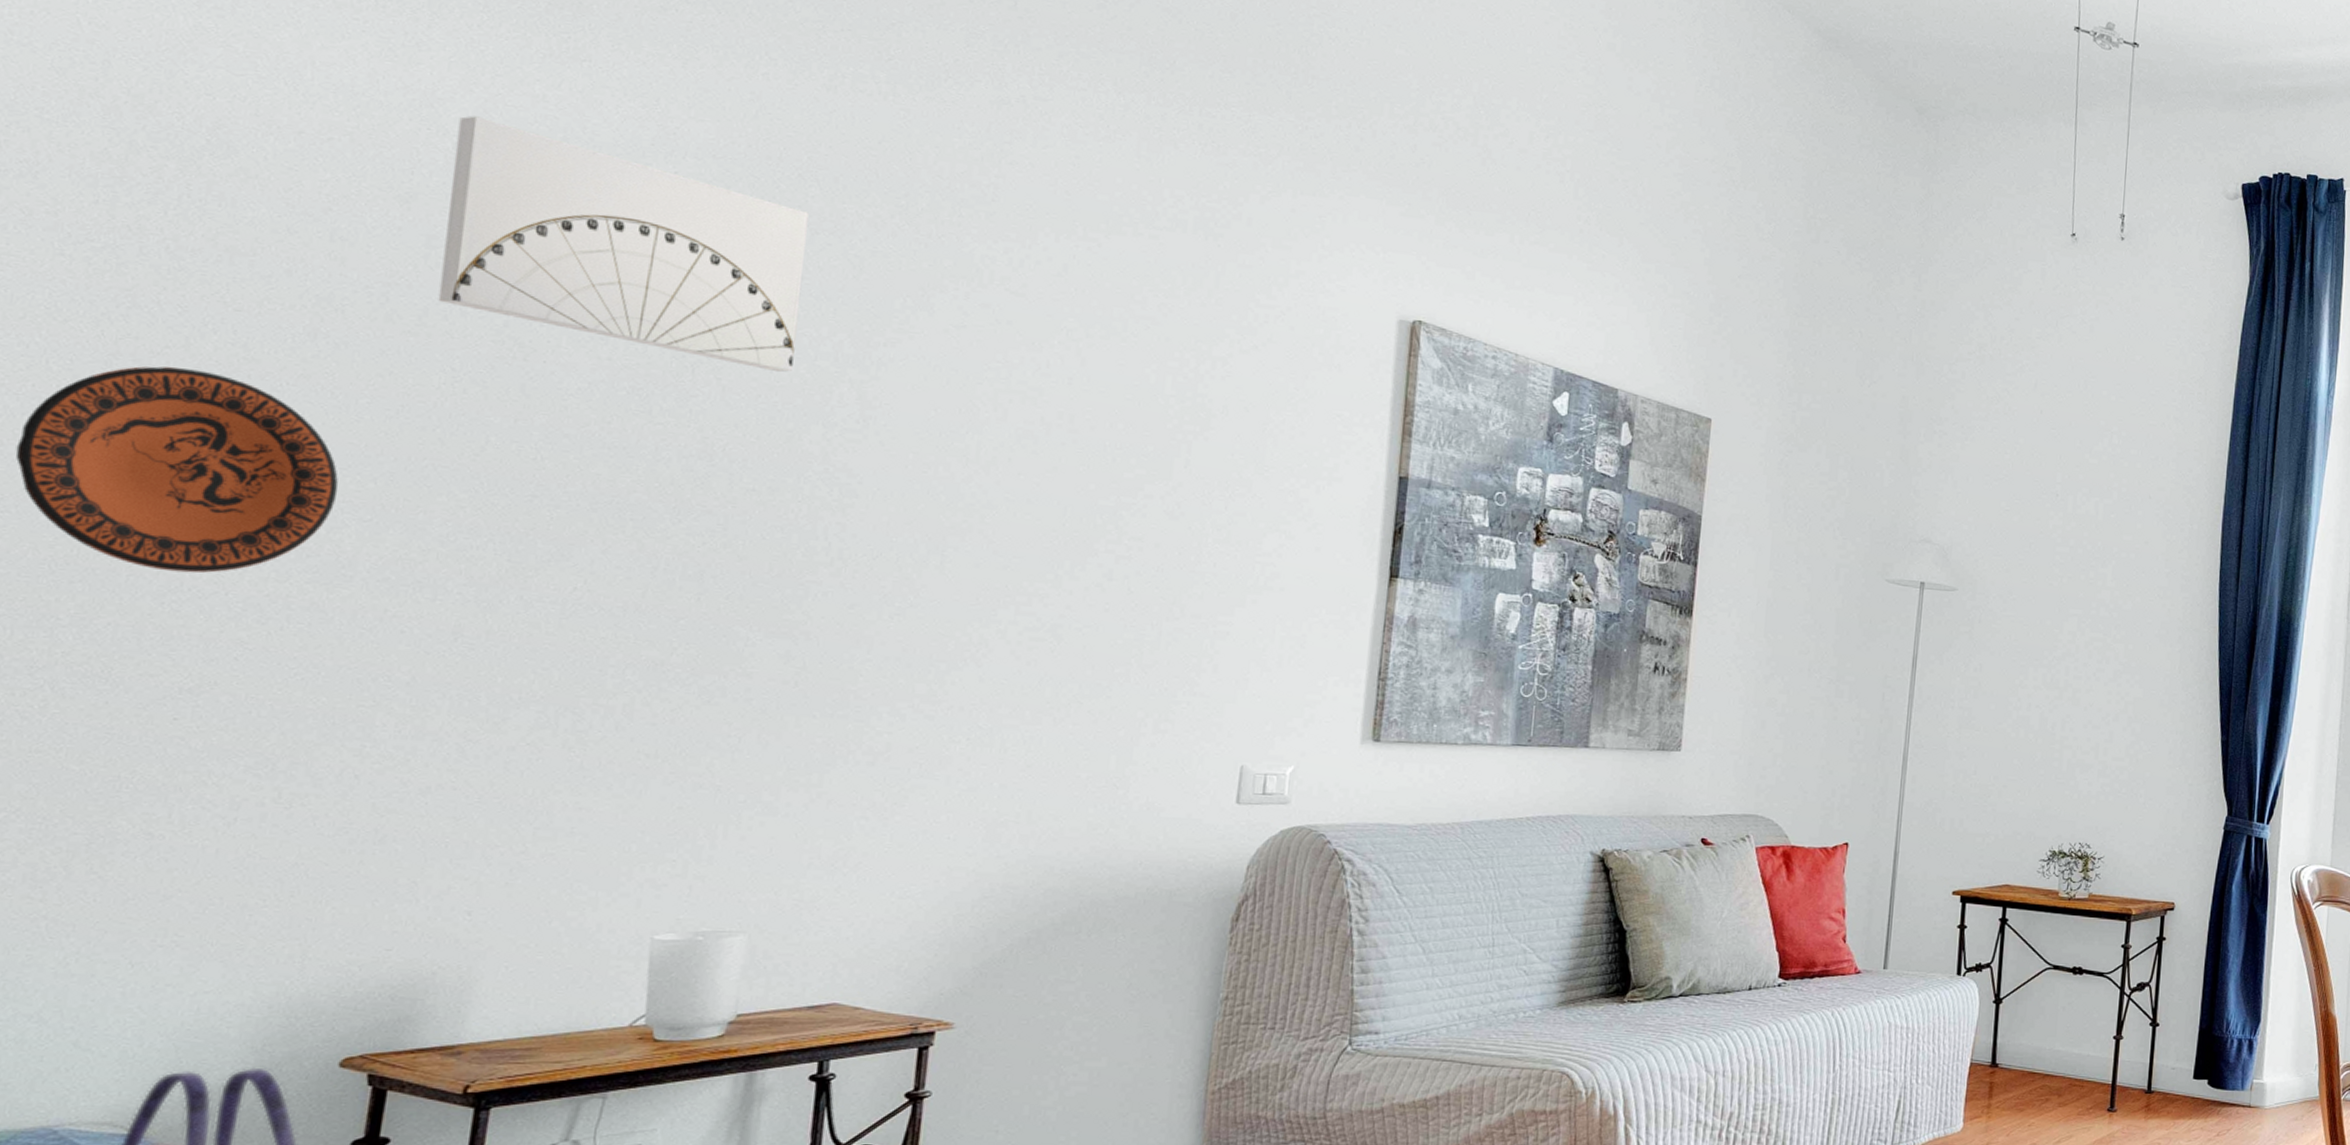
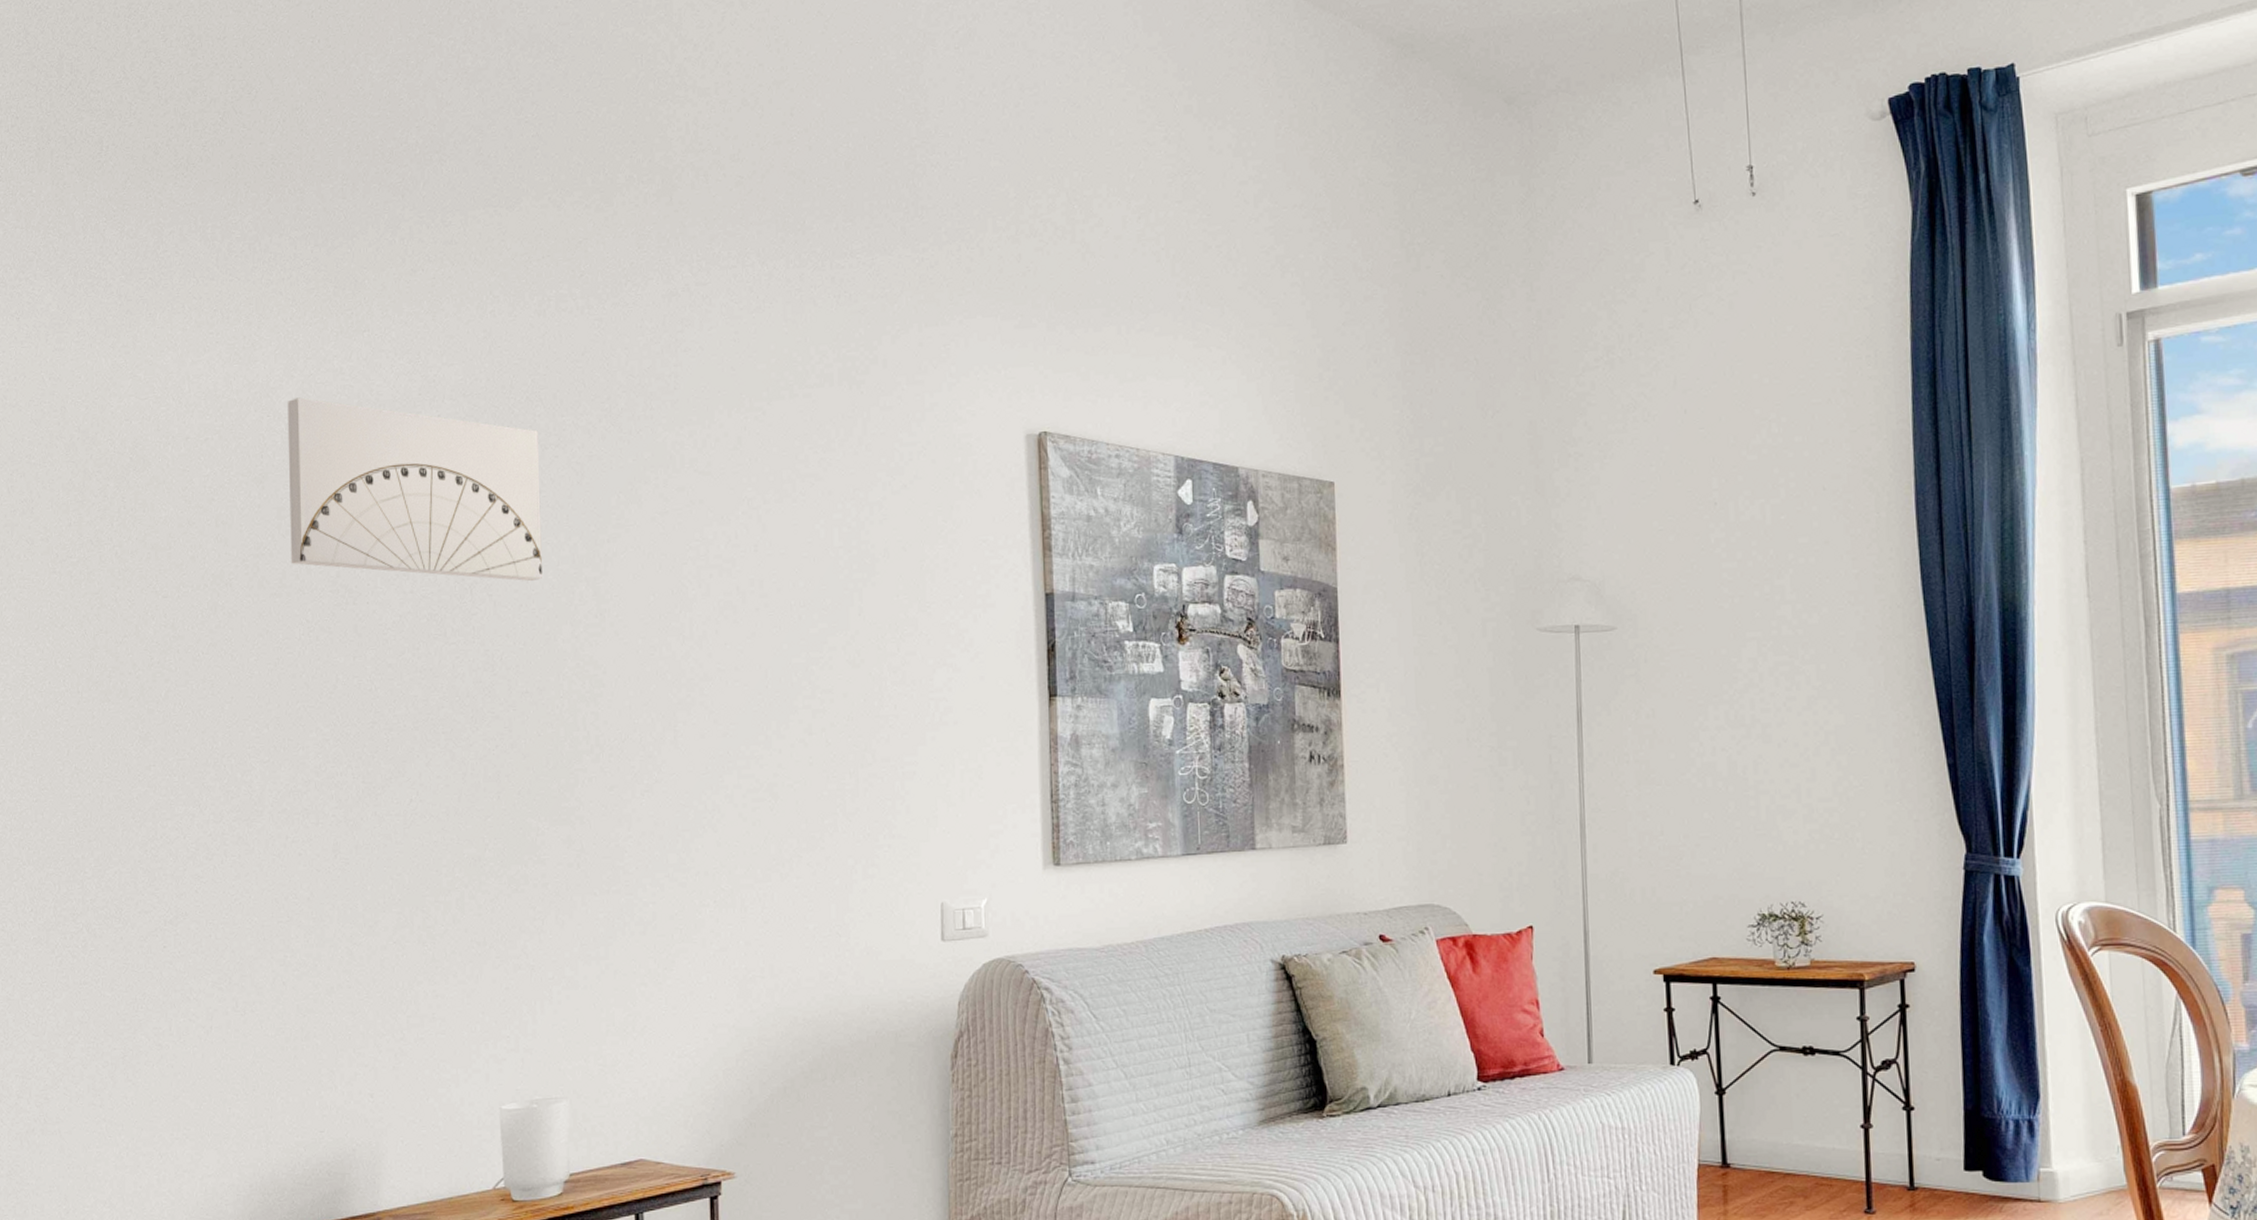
decorative plate: present [15,366,339,573] -> none [45,651,245,824]

